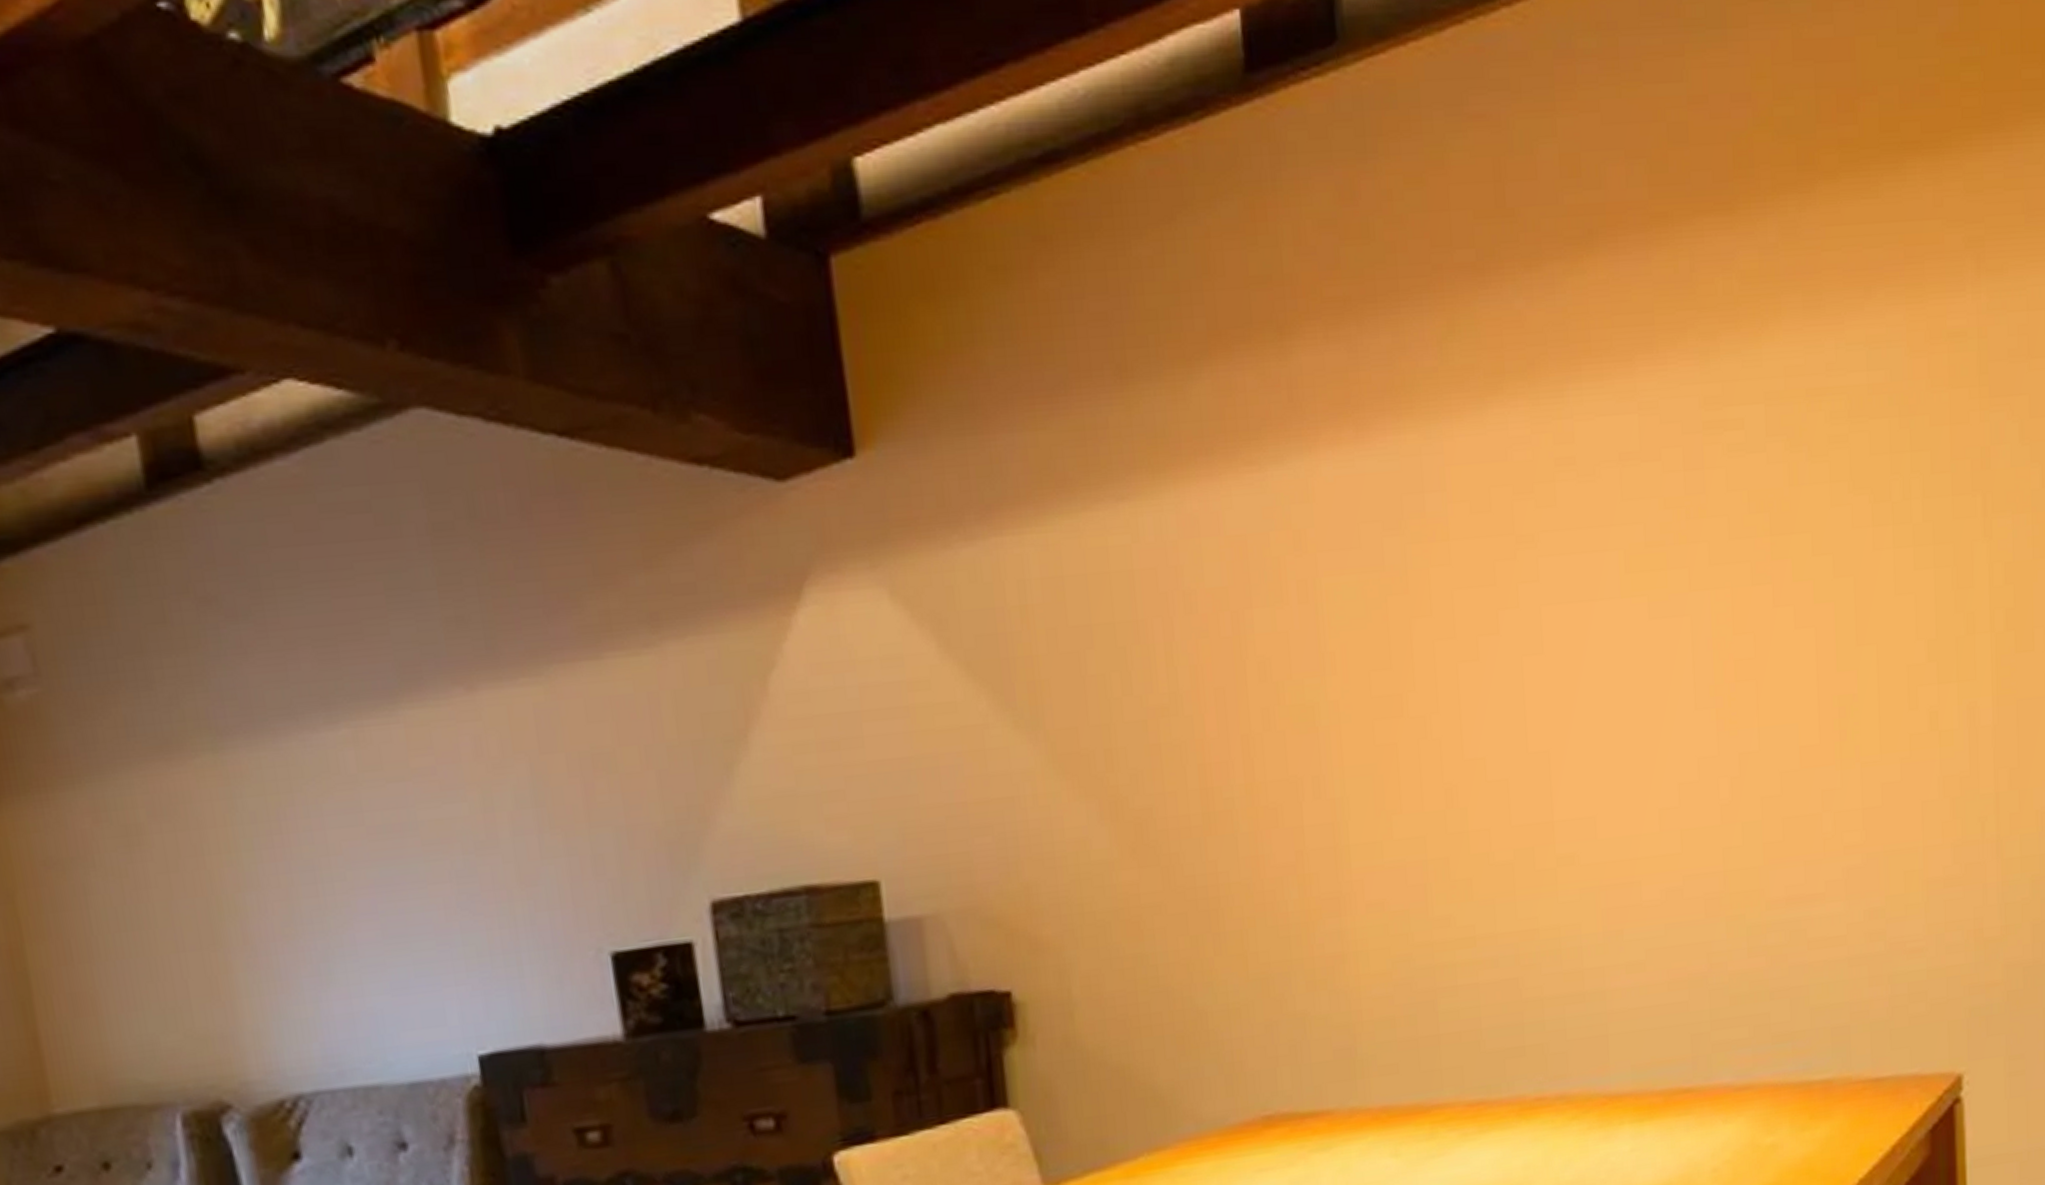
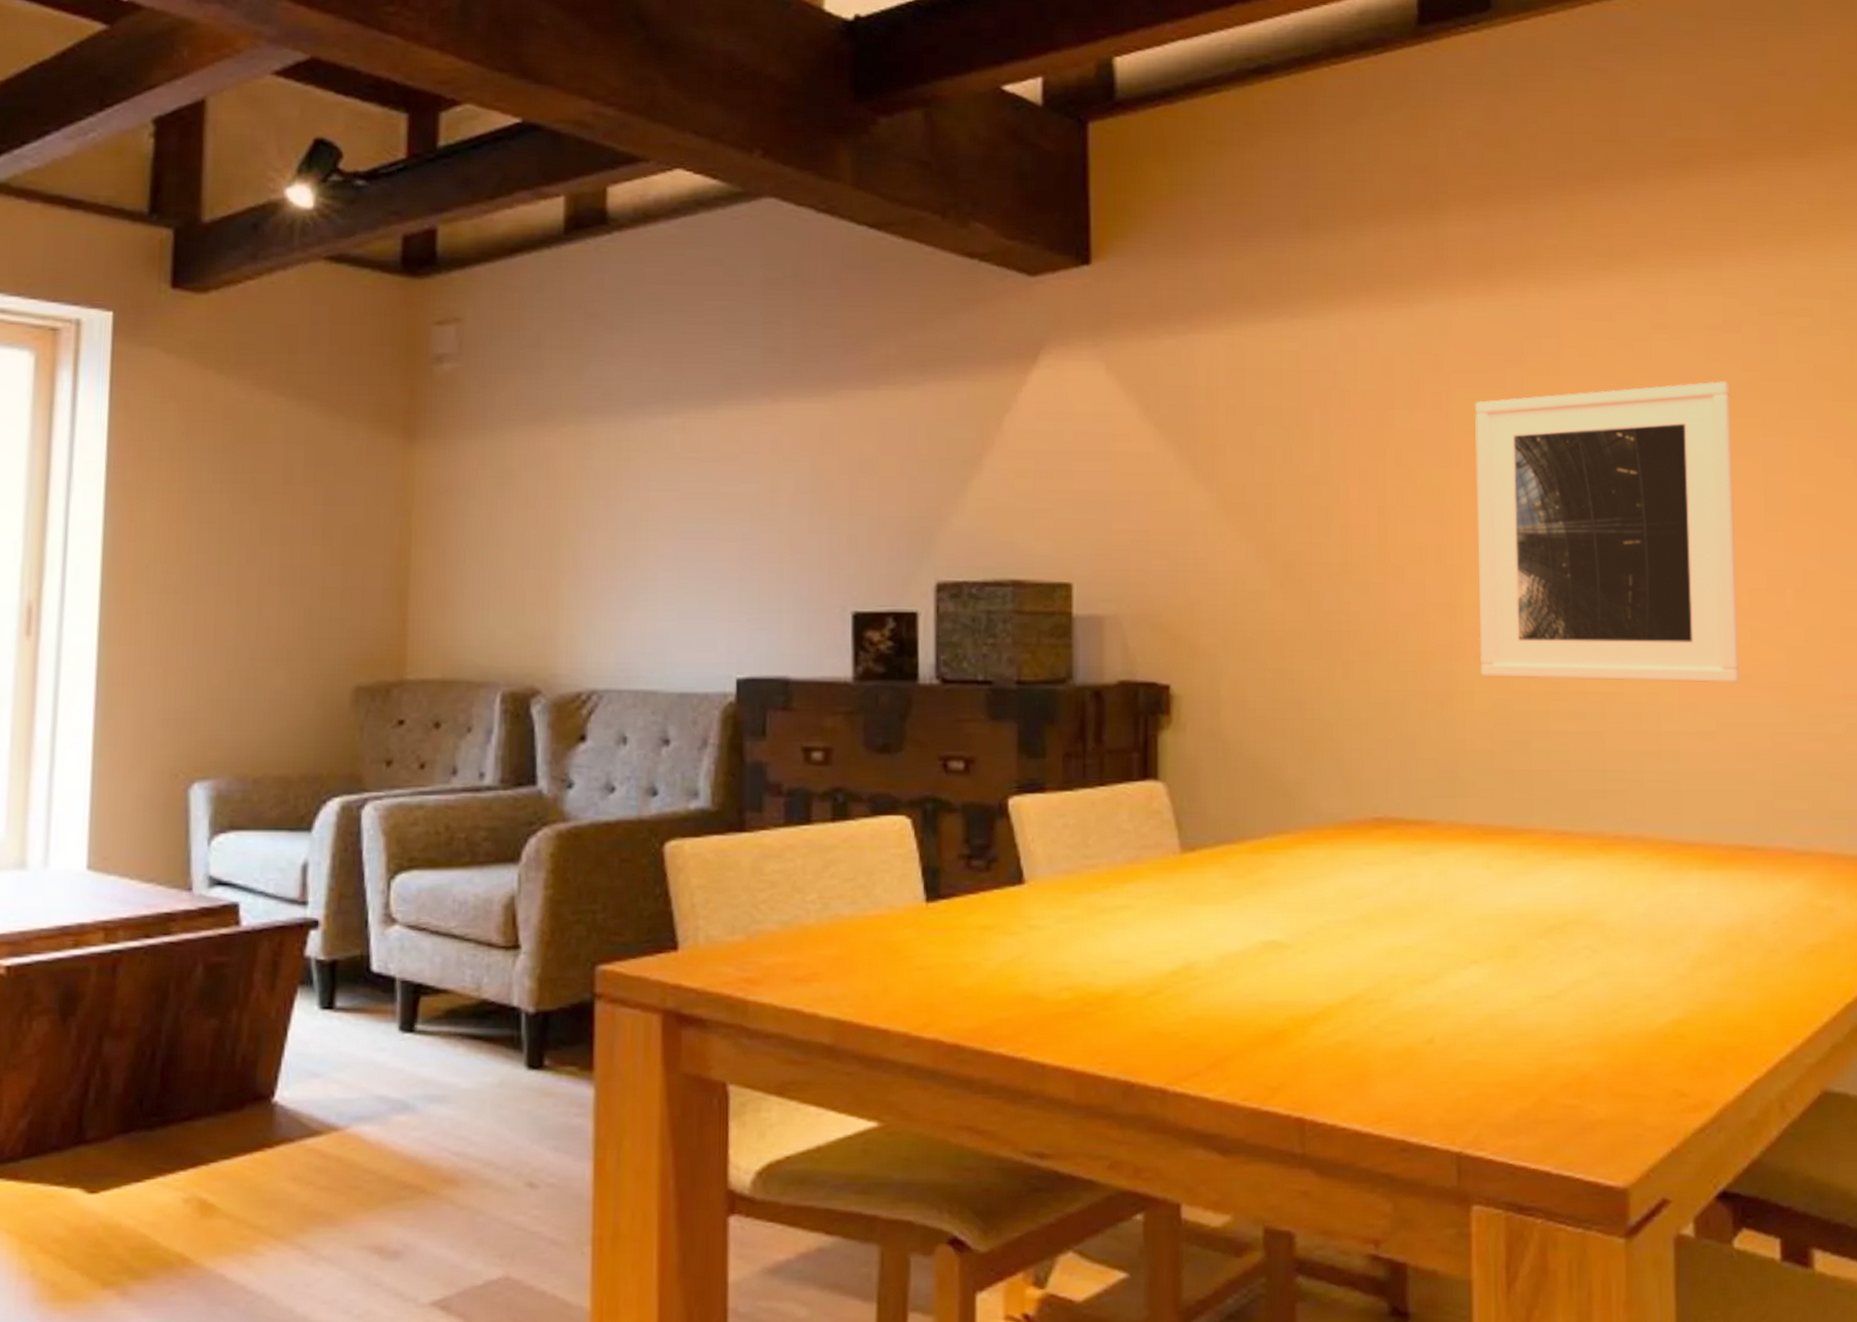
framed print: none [1348,525,1671,931] -> present [1474,381,1740,684]

